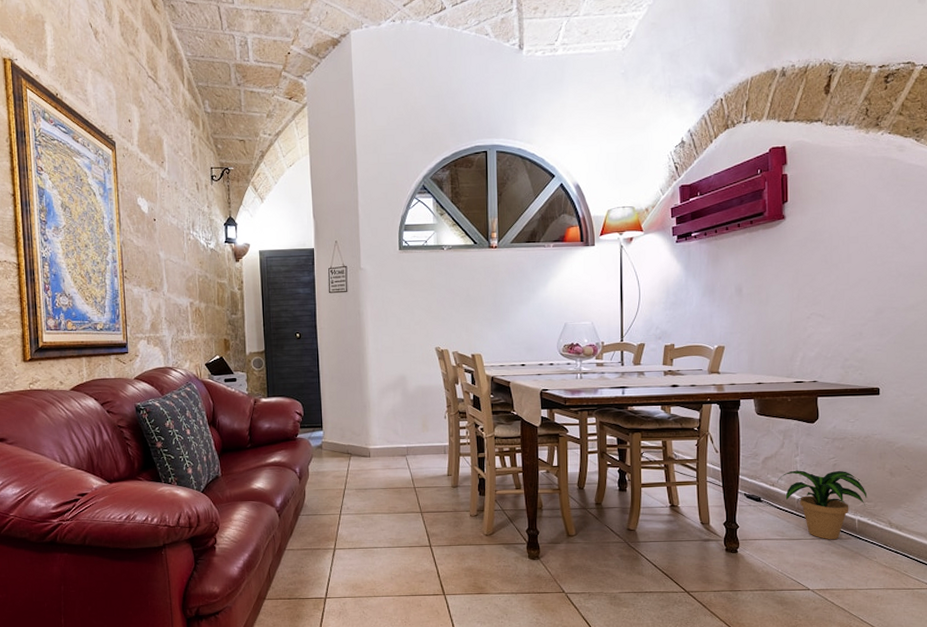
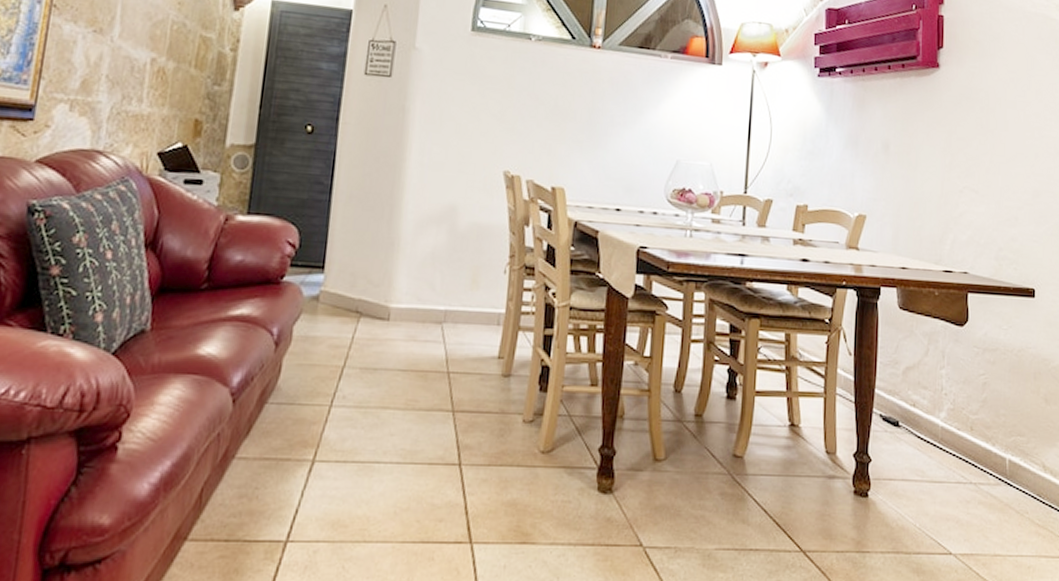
potted plant: present [777,470,867,540] -> none [919,387,1020,486]

